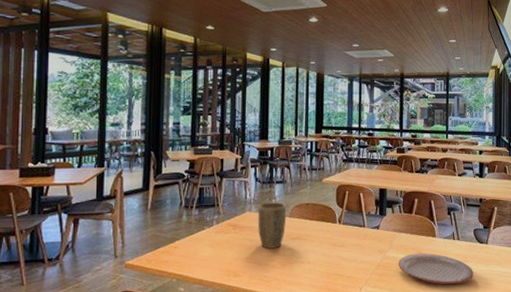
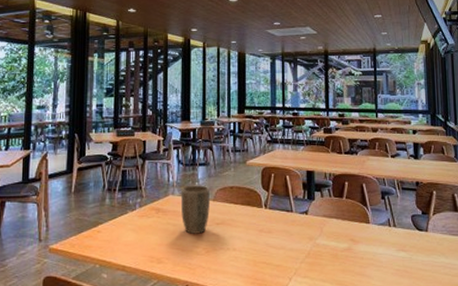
plate: present [398,253,473,284] -> none [329,241,413,275]

